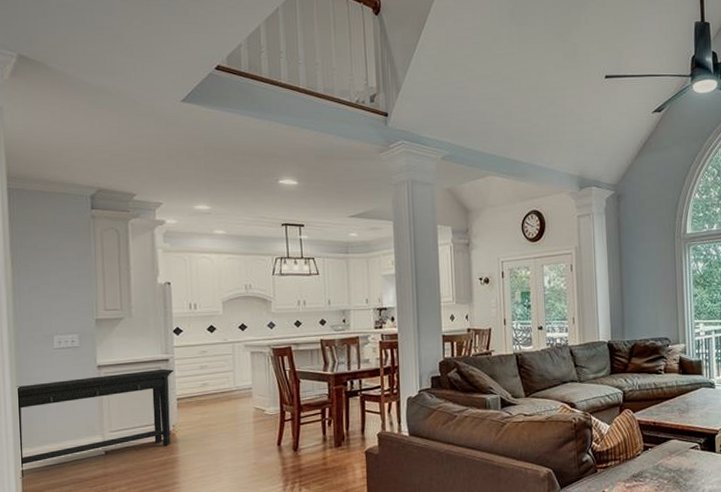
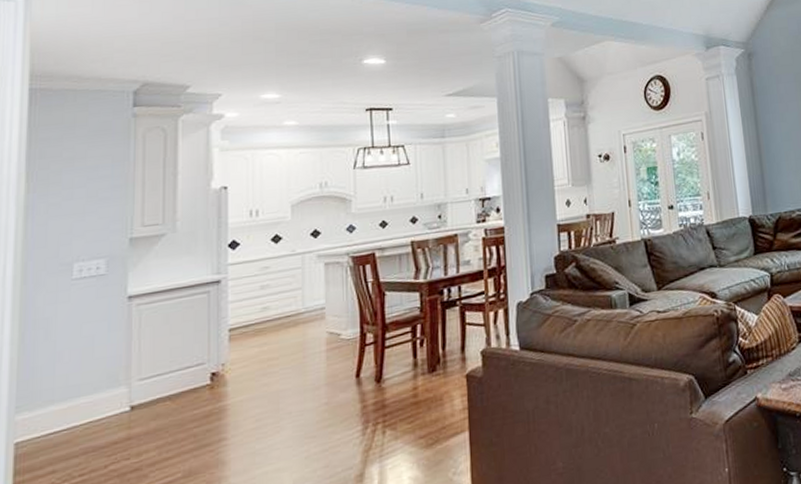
console table: present [15,368,174,479] -> none [12,292,226,455]

